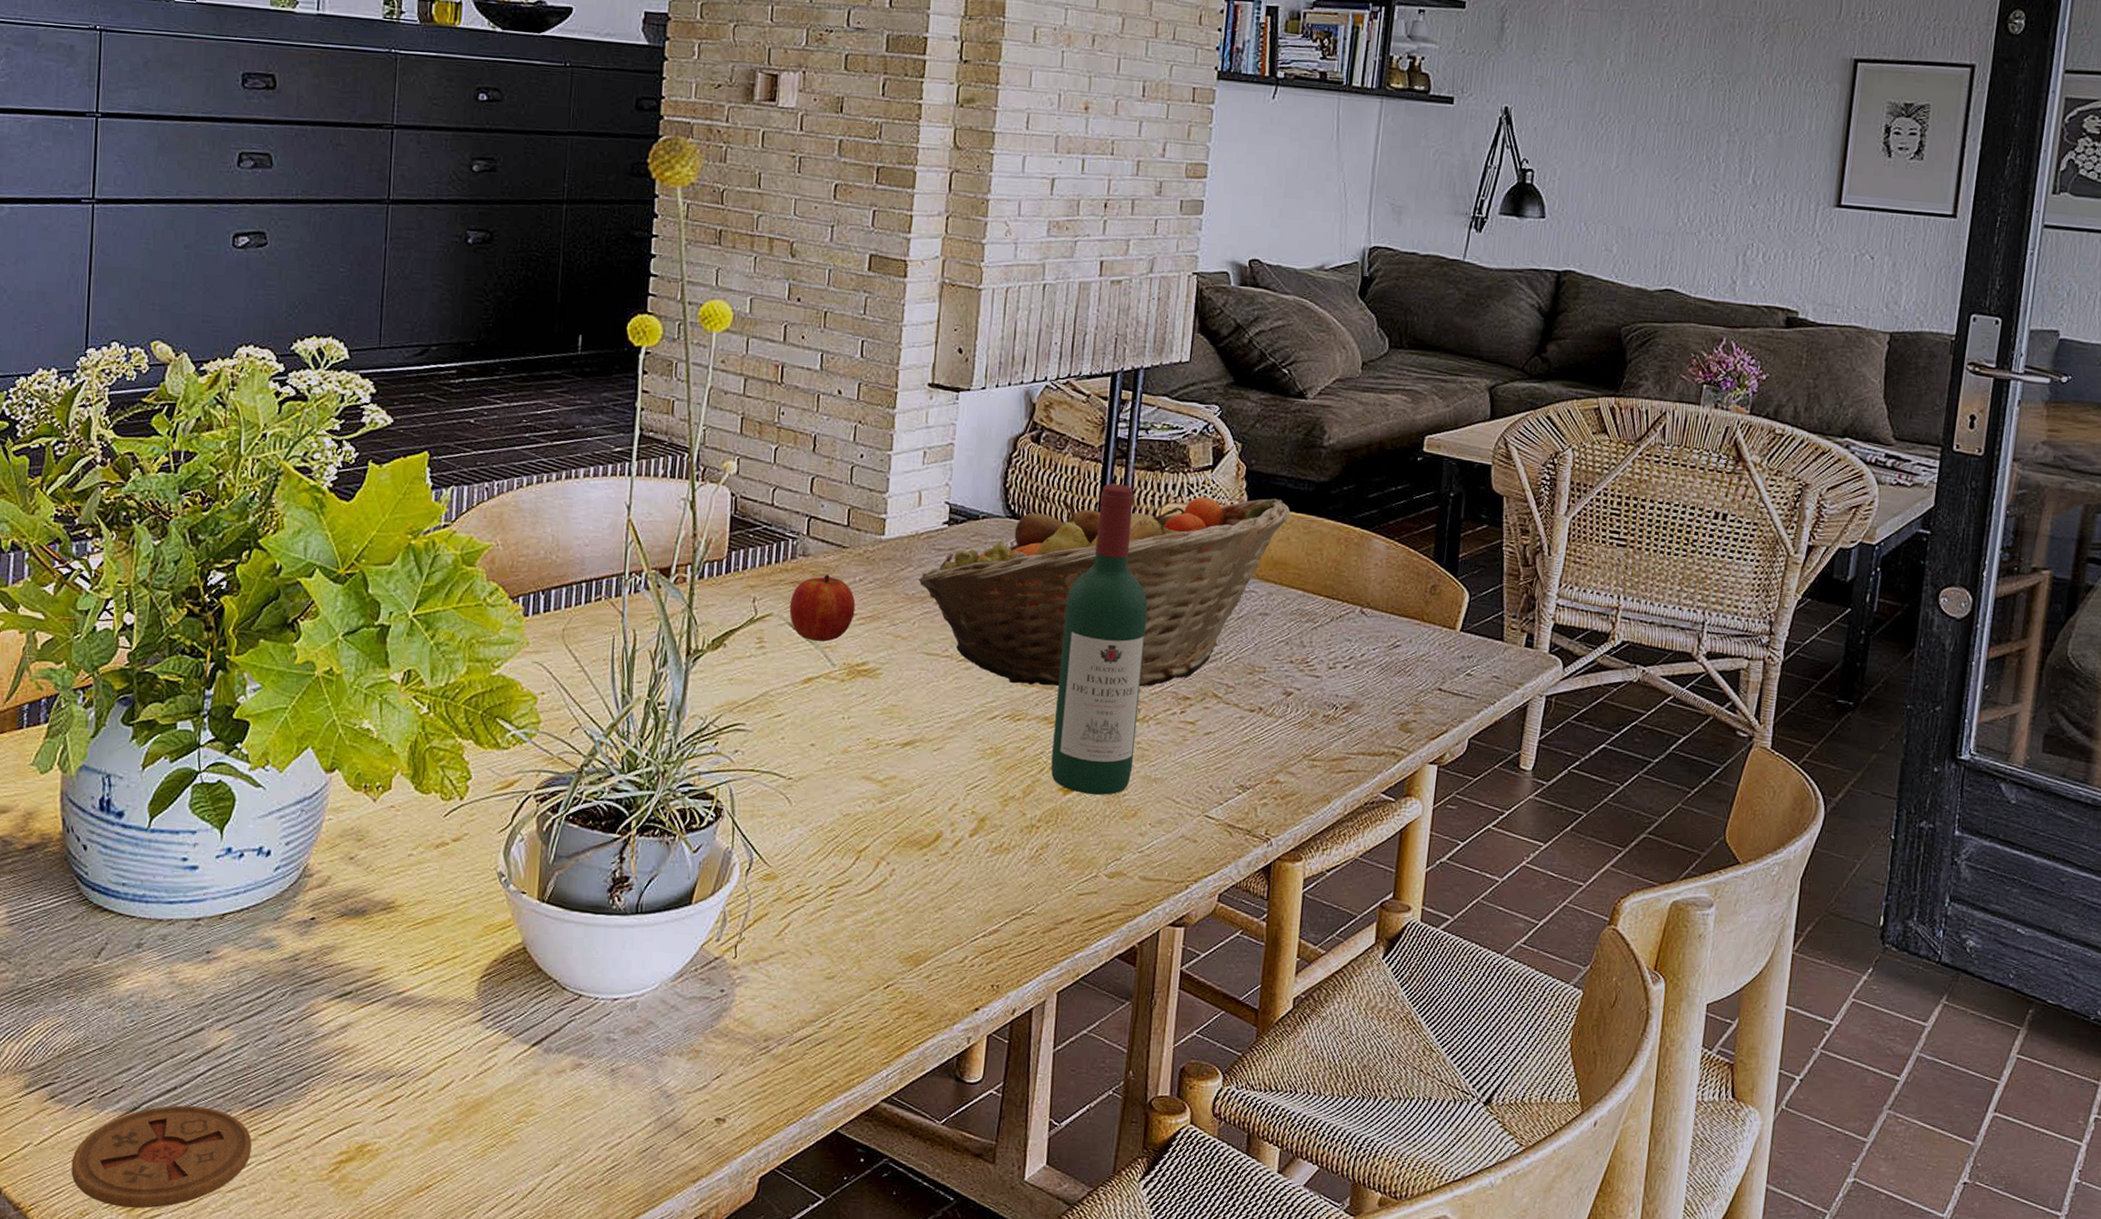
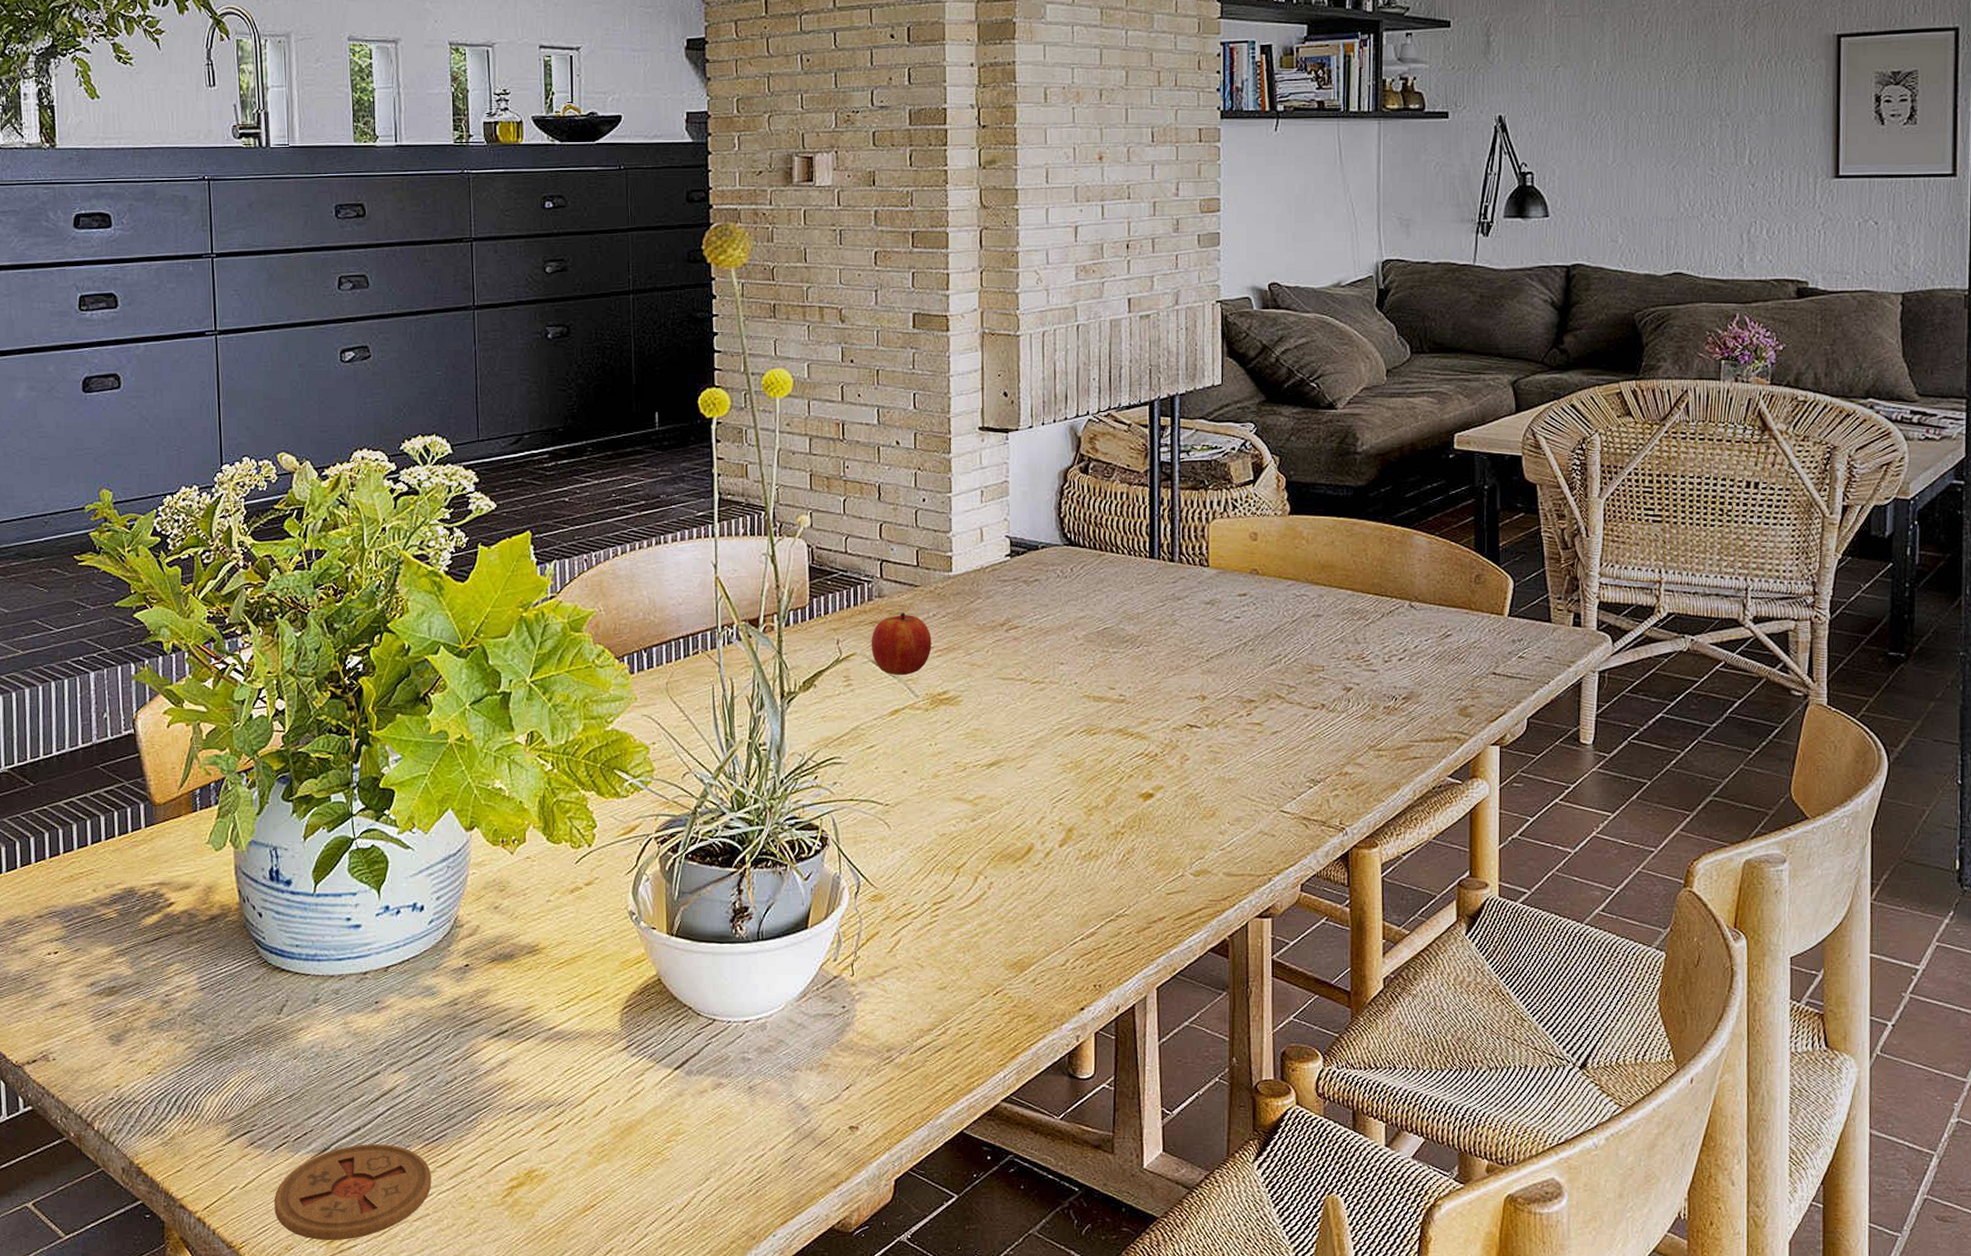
fruit basket: present [918,497,1291,687] -> none [987,505,1332,700]
wine bottle: present [1051,483,1148,795] -> none [1128,505,1207,798]

